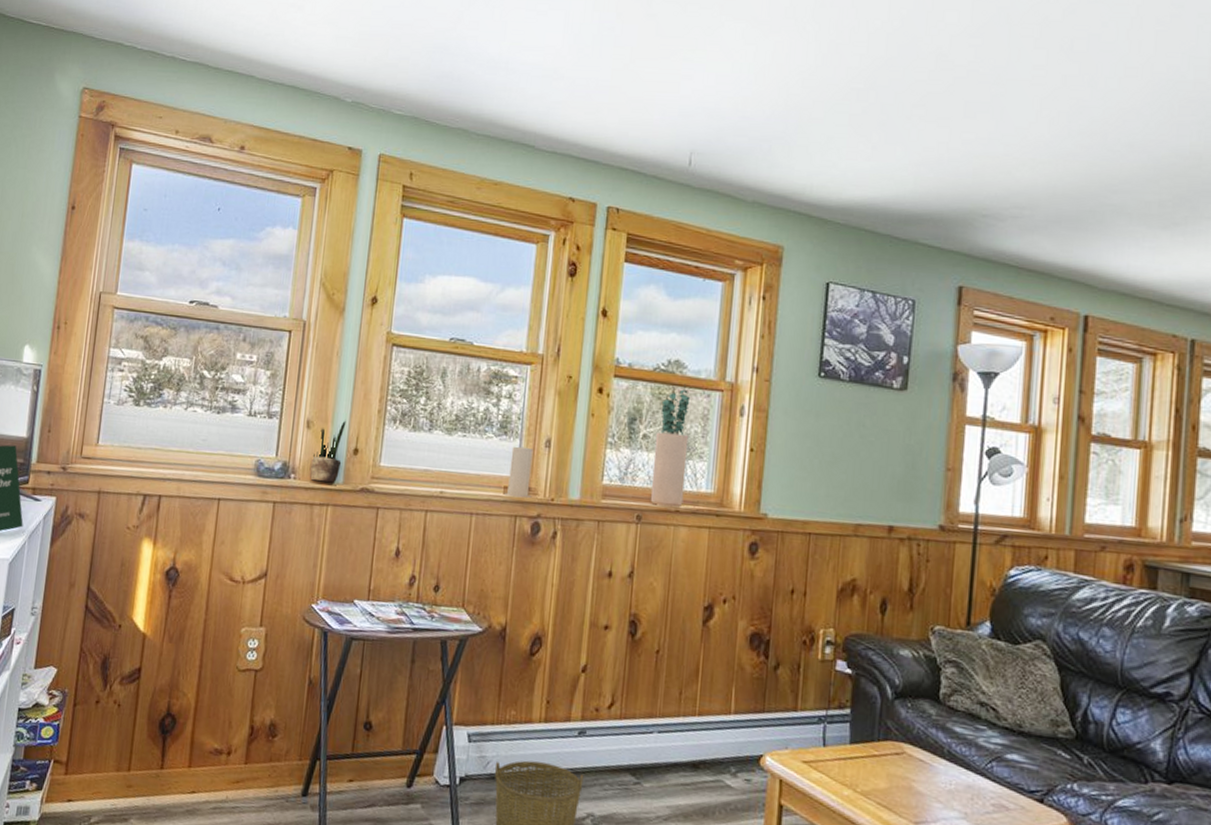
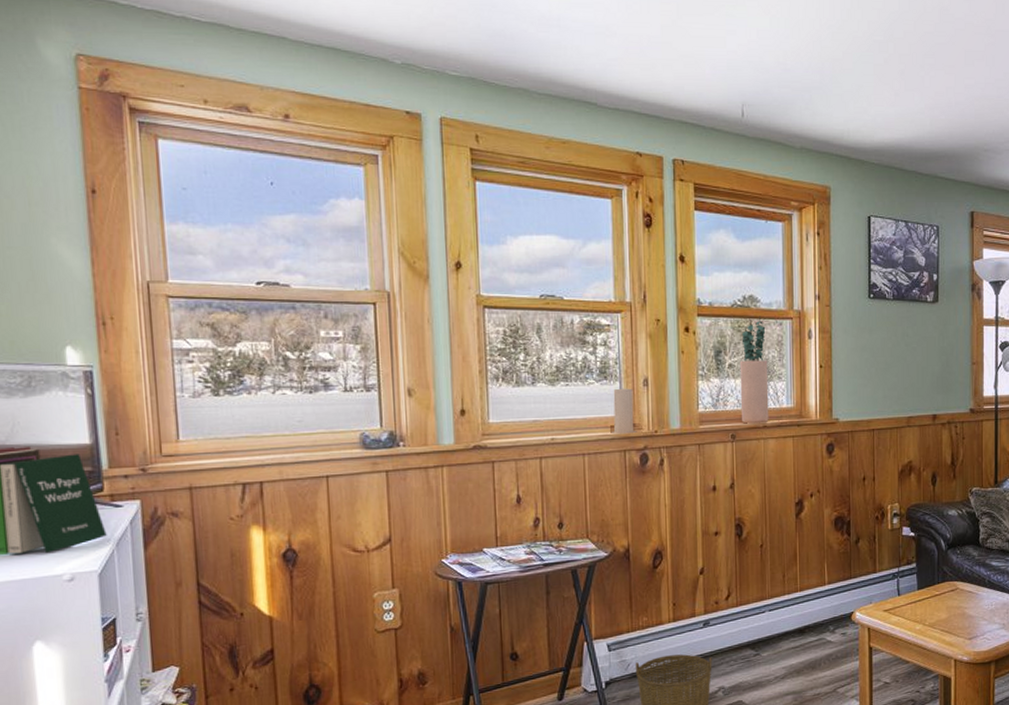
potted plant: present [309,420,346,485] -> none [417,384,449,447]

